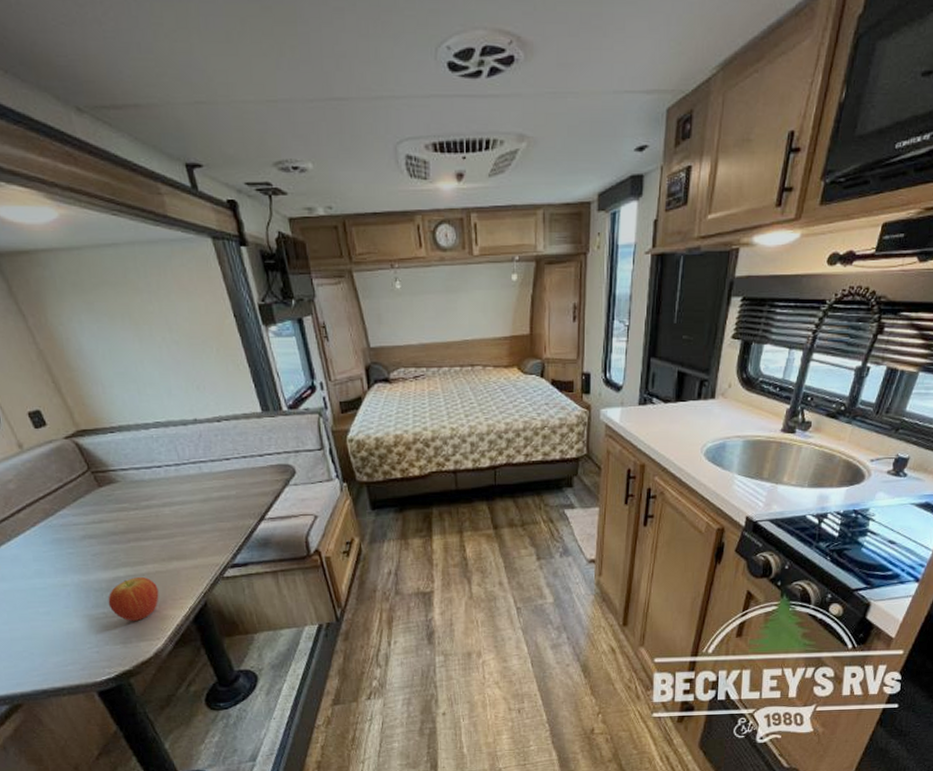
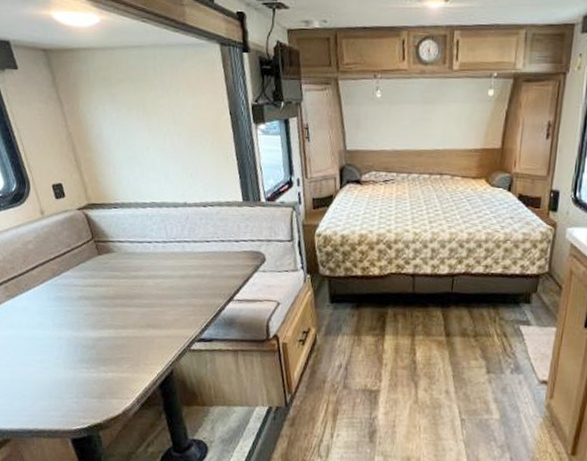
fruit: present [108,576,159,621] -> none [91,339,134,379]

